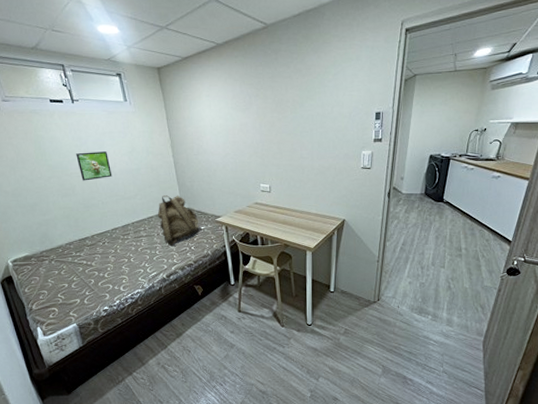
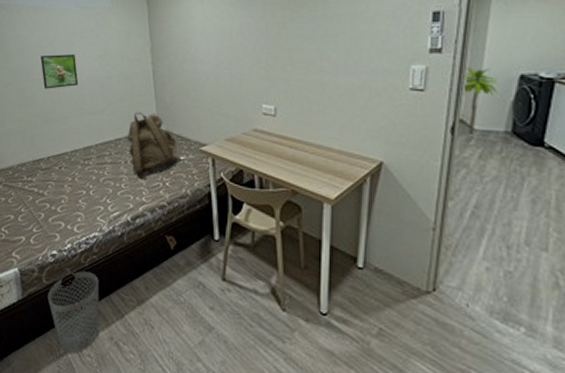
wastebasket: none [104,319,149,379] -> present [47,271,100,354]
palm tree: none [394,151,417,197] -> present [461,67,499,135]

